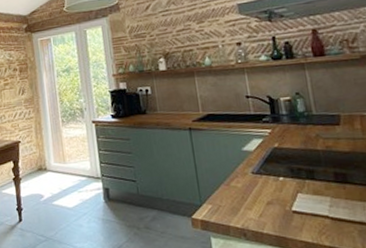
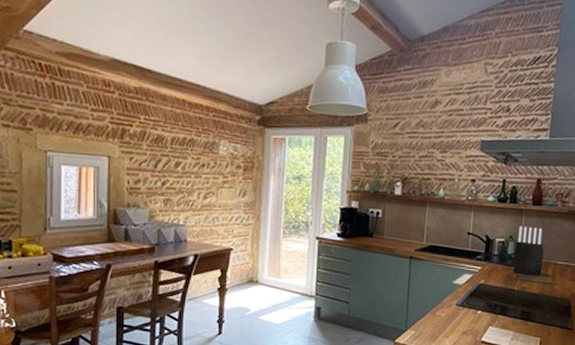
knife block: none [304,79,347,133] -> present [513,226,544,277]

